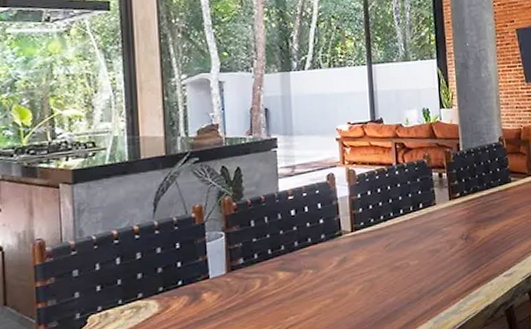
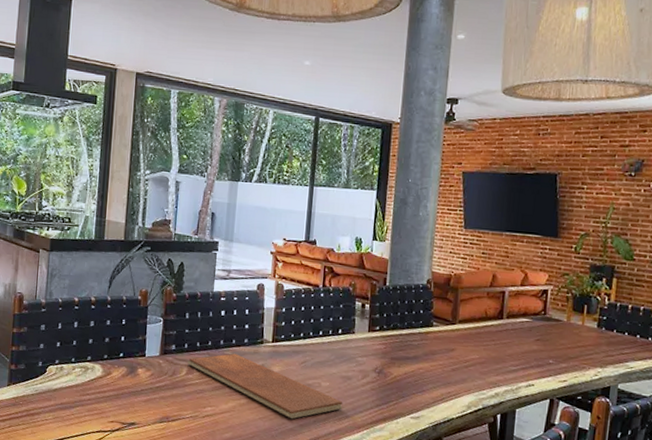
chopping board: none [260,252,435,307] -> present [188,353,343,419]

